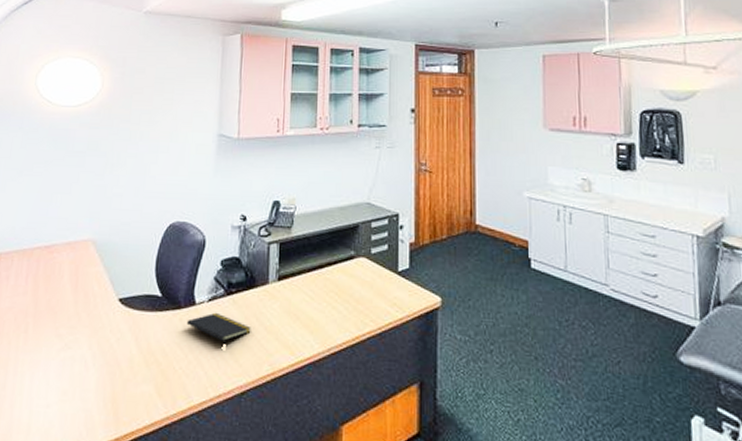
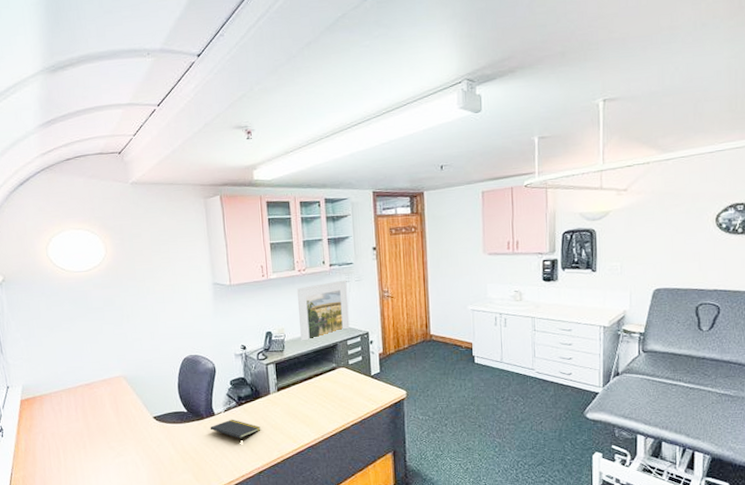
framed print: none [315,145,377,217] -> present [296,280,350,341]

